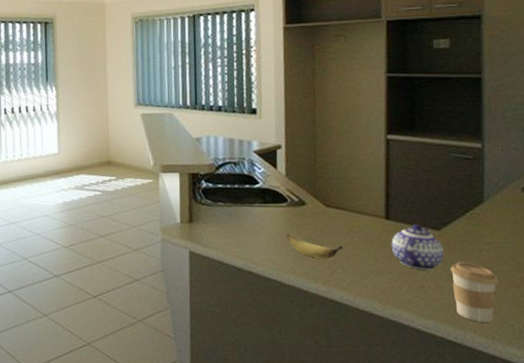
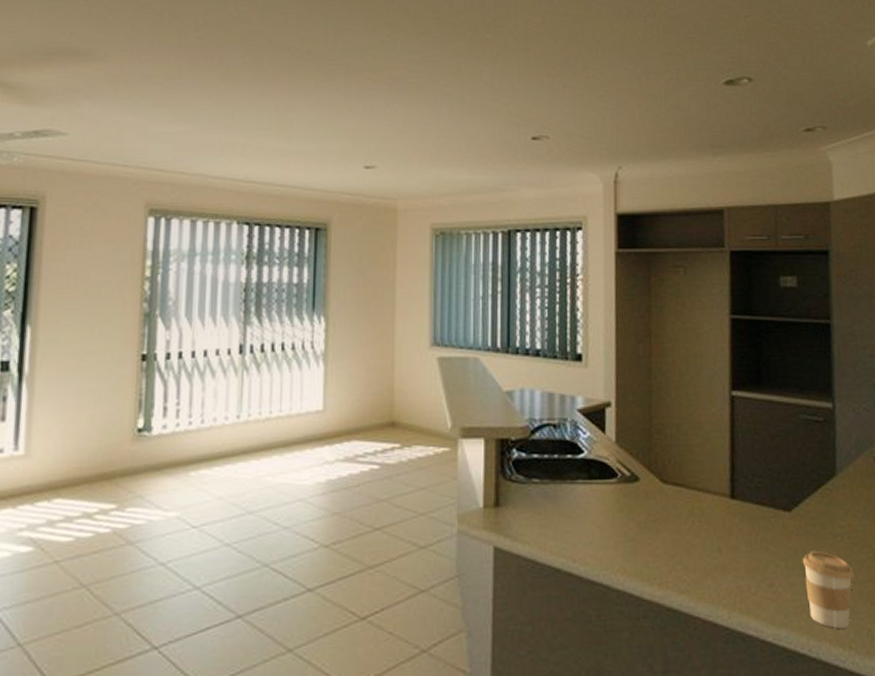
banana: present [286,234,343,260] -> none [615,520,682,554]
teapot: present [391,224,444,270] -> none [737,504,795,563]

